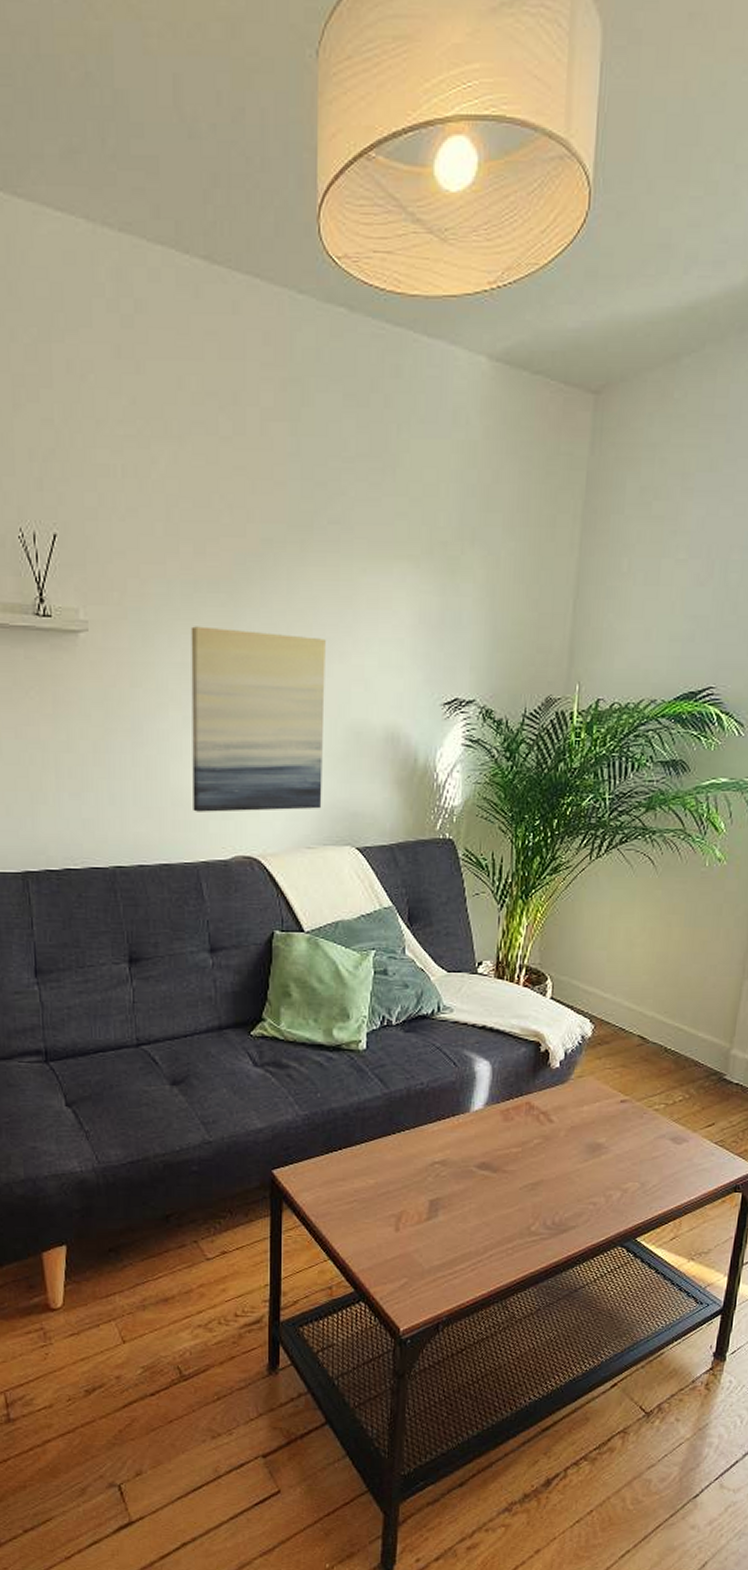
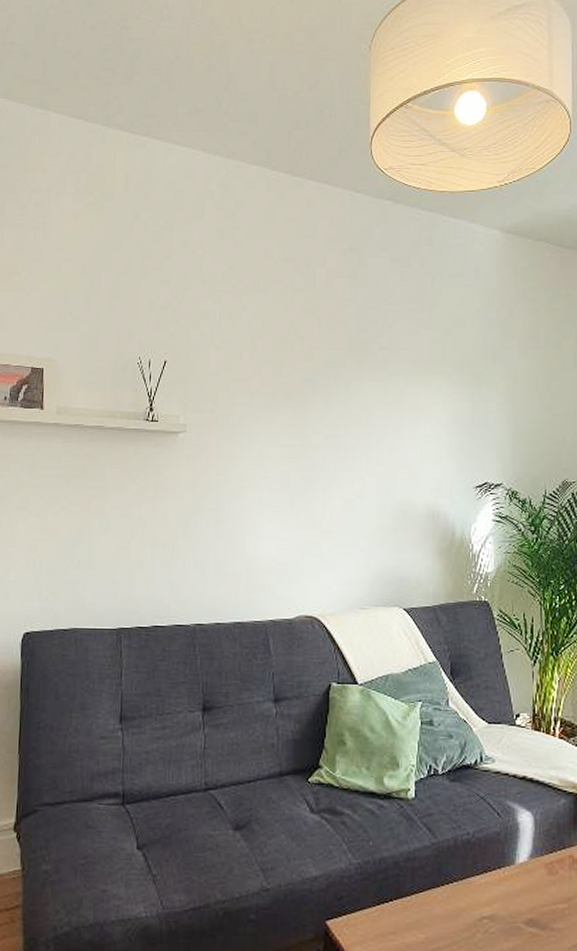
wall art: present [191,626,326,812] -> none [264,427,377,578]

